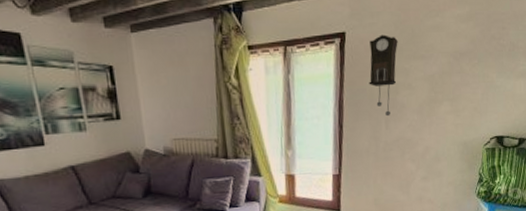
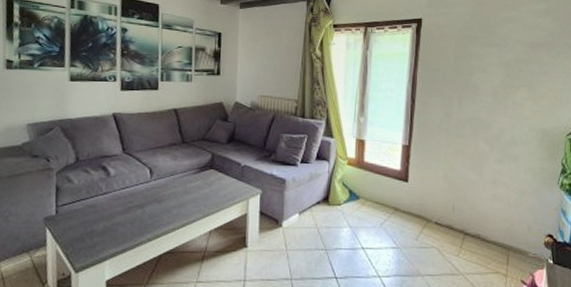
pendulum clock: present [369,34,398,117] -> none [443,23,473,96]

